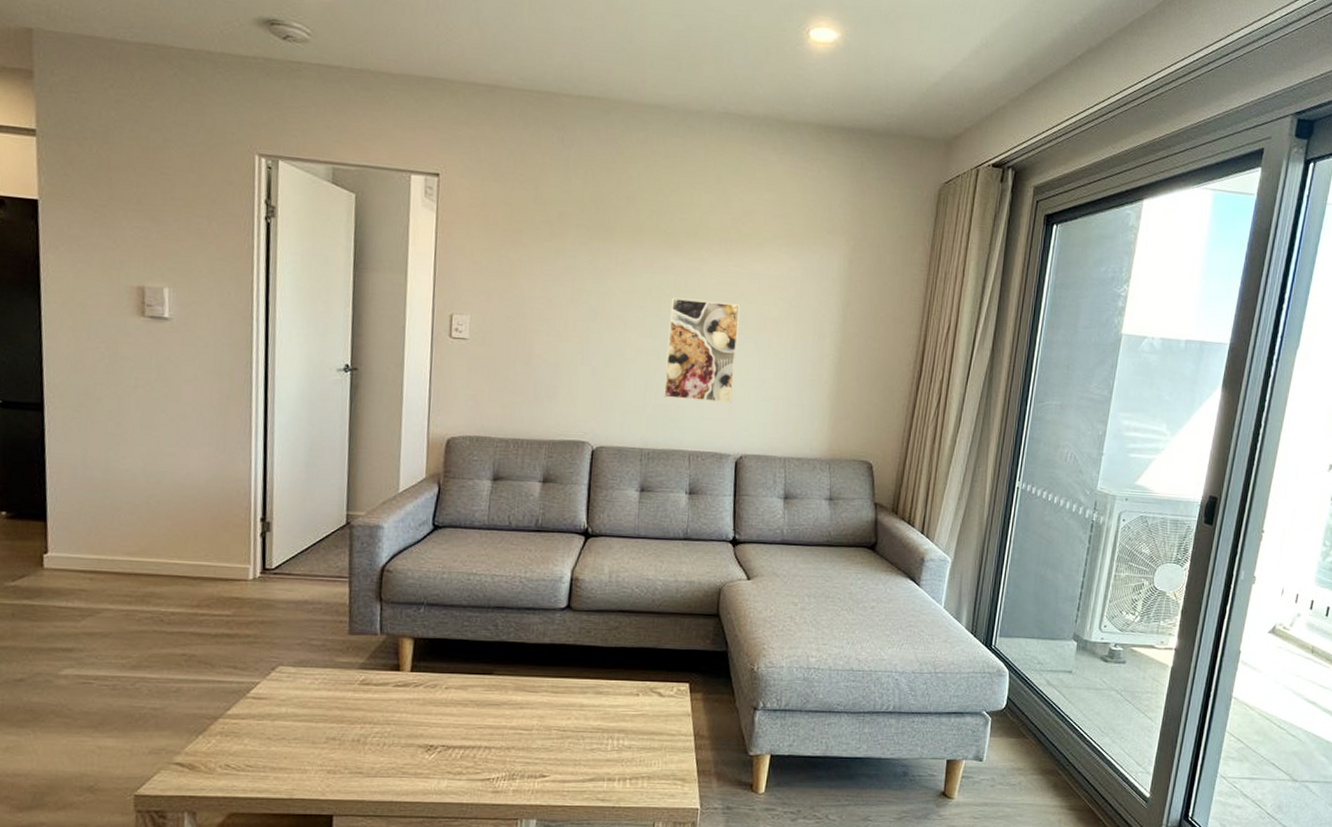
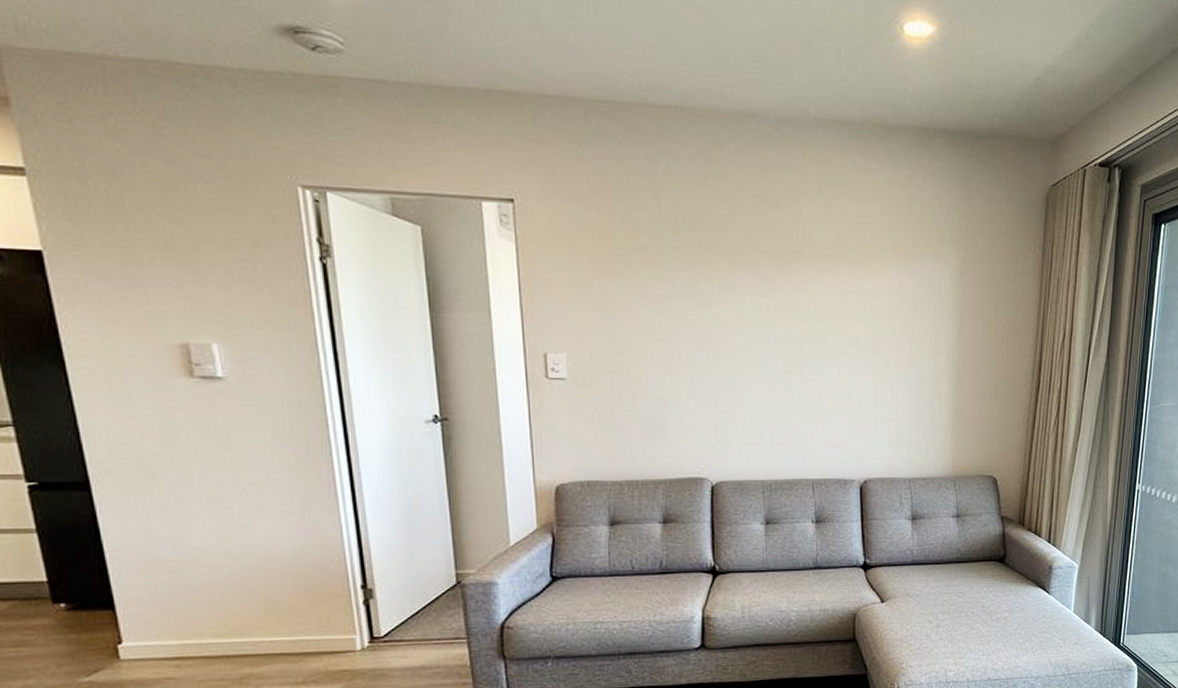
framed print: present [664,297,740,404] -> none [780,321,853,428]

